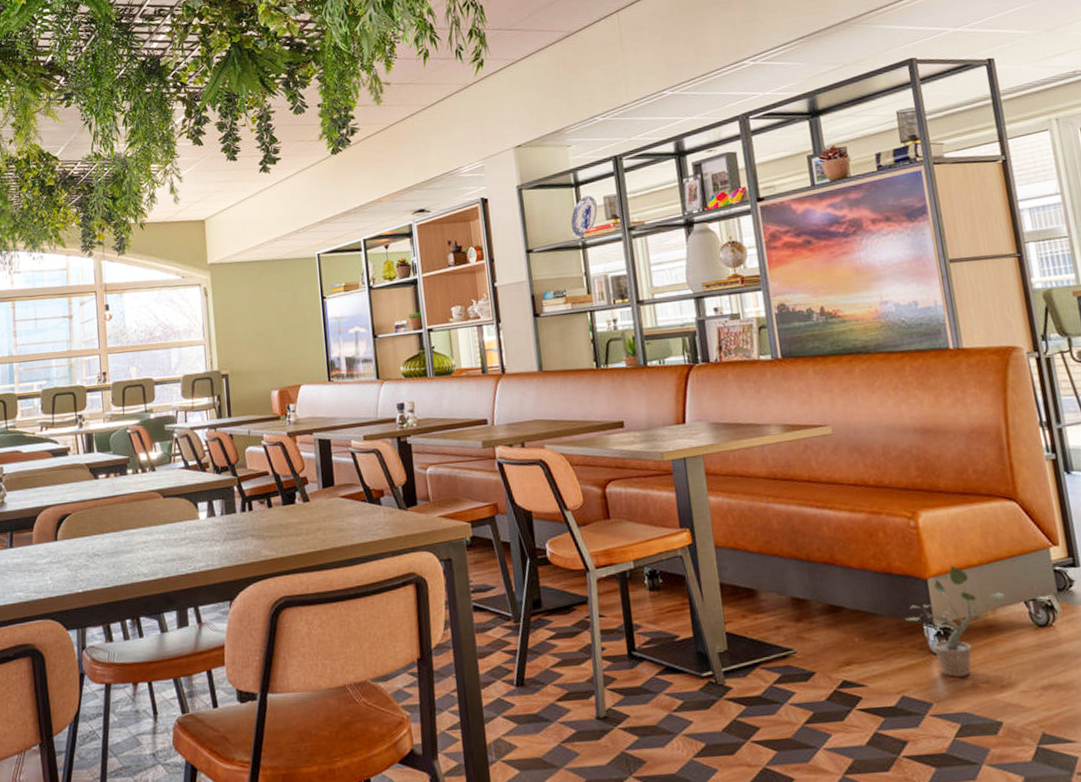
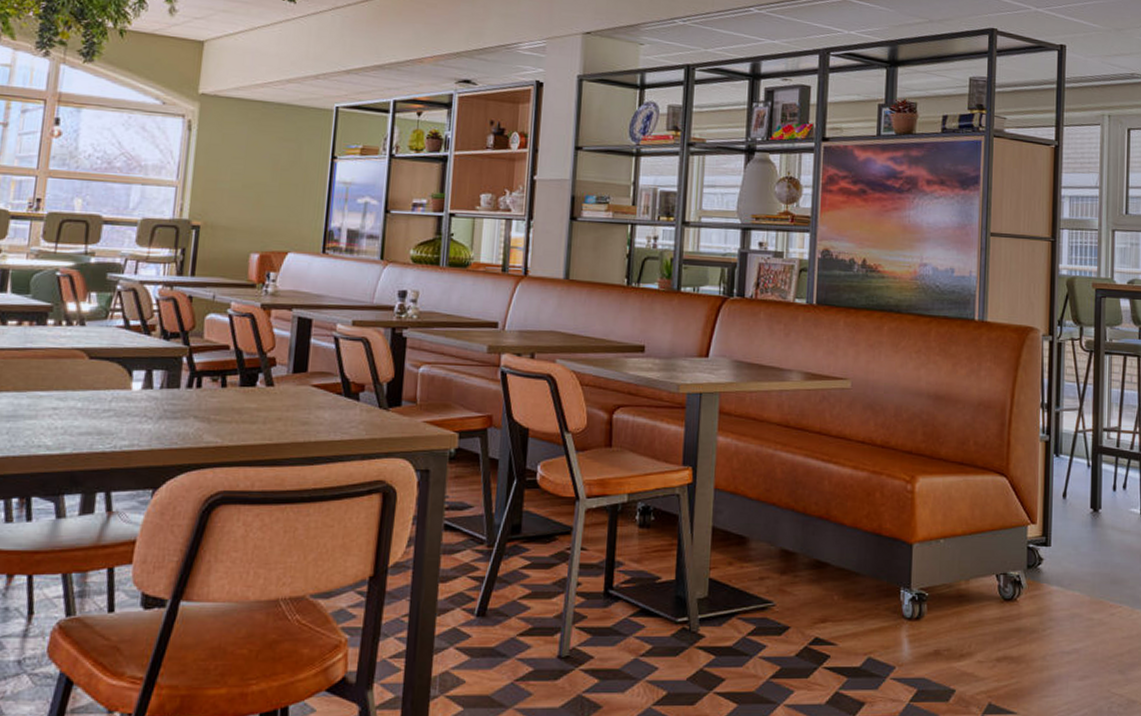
potted plant: present [905,565,1004,677] -> none [885,532,979,643]

